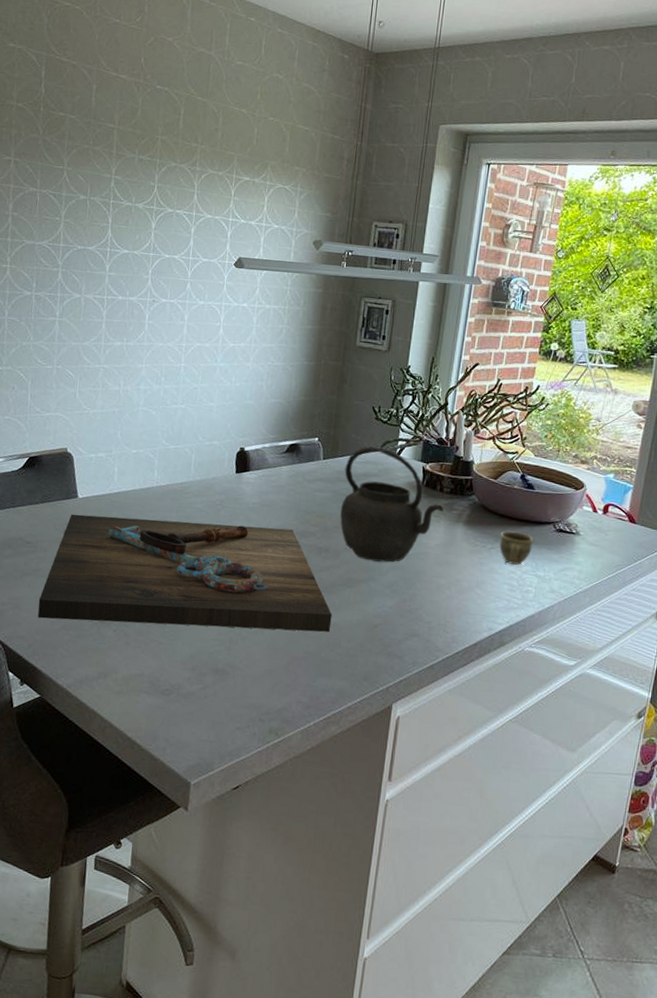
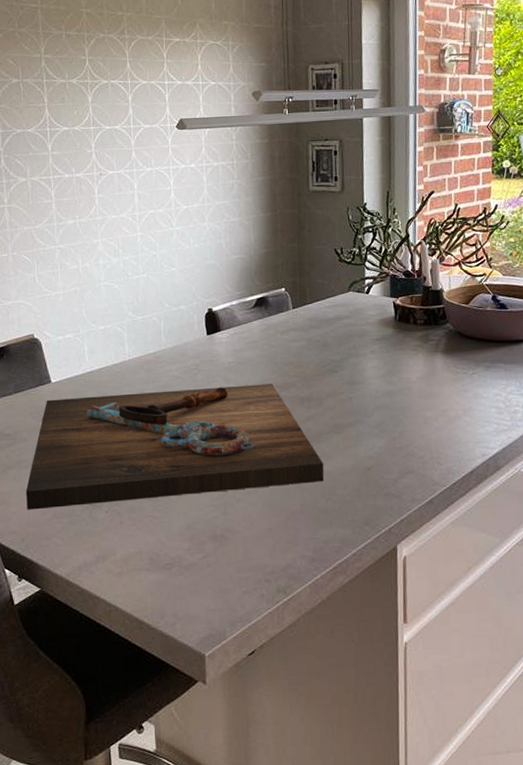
kettle: present [340,446,444,563] -> none [315,288,420,404]
cup: present [499,530,534,565] -> none [480,353,514,387]

